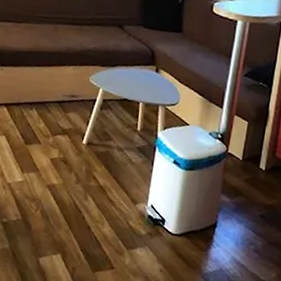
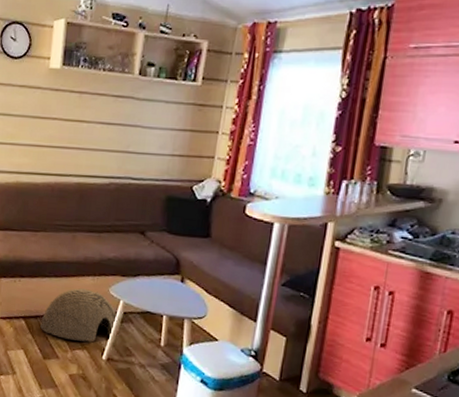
woven basket: none [22,77,97,127] -> present [40,288,118,342]

